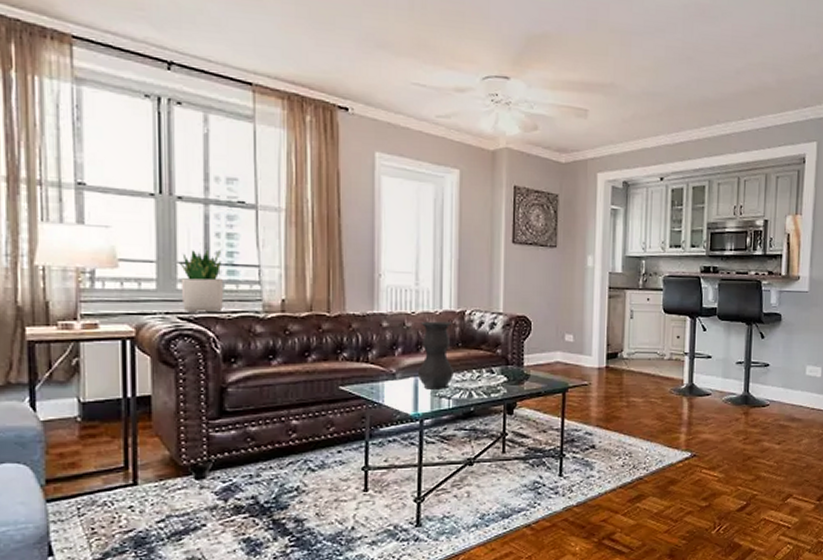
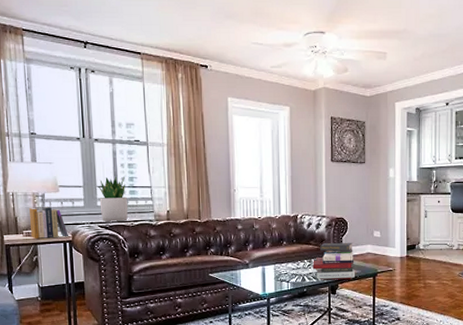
books: none [70,288,130,333] -> present [29,207,68,239]
vase: present [417,321,454,389] -> none [264,224,291,275]
books: none [483,361,540,397] -> present [313,253,356,280]
books: none [488,347,538,384] -> present [316,242,353,271]

